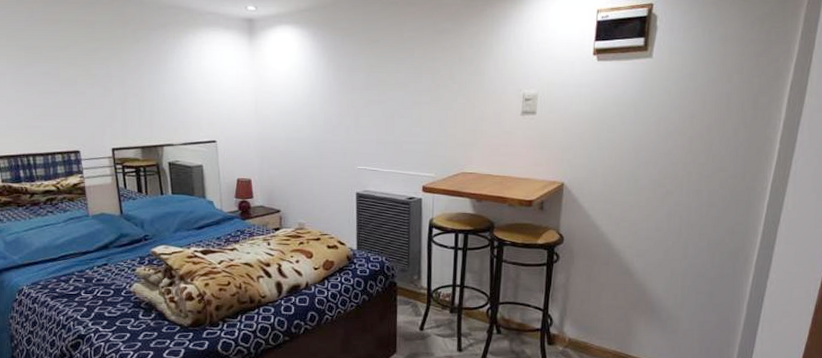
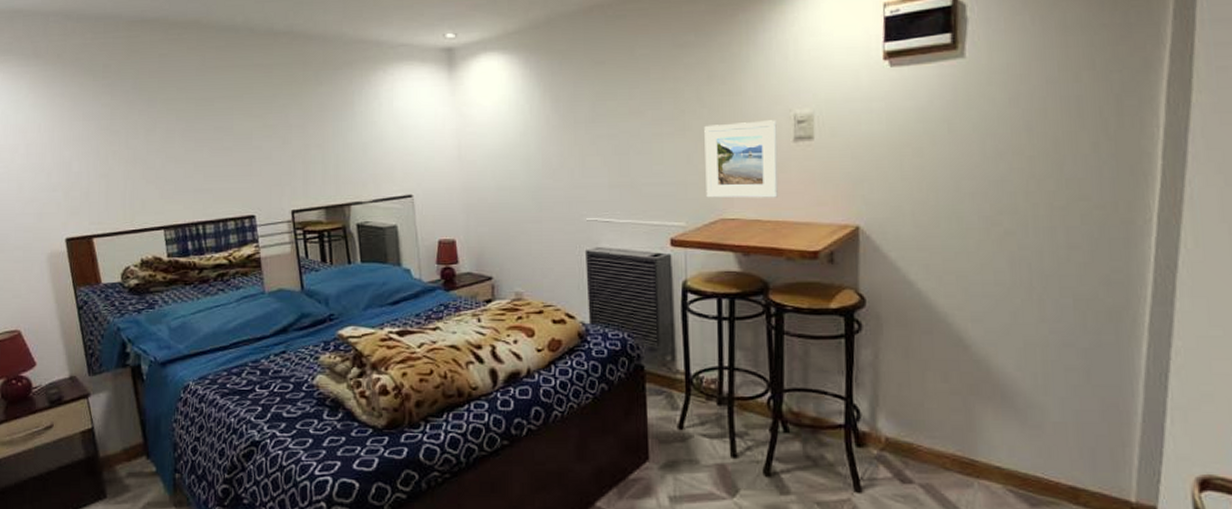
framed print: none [452,97,509,158] -> present [704,120,779,199]

